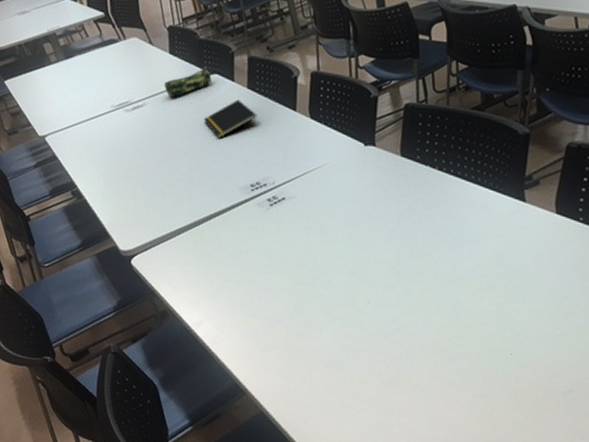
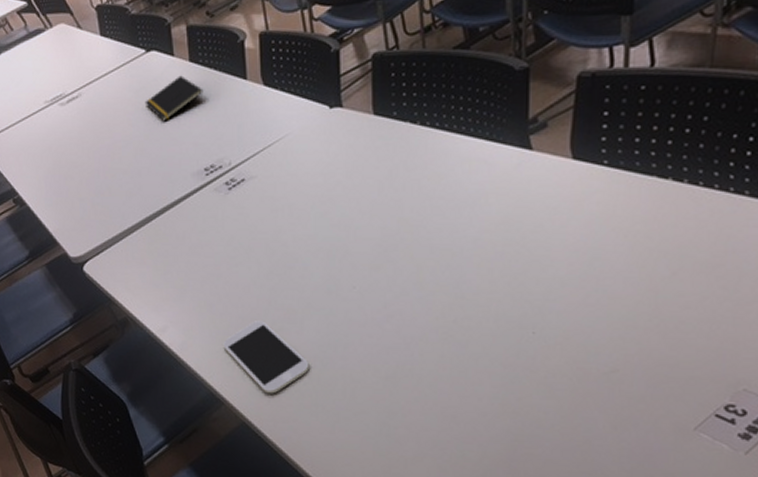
pencil case: present [164,67,212,98] -> none [99,44,149,84]
smartphone: none [251,323,324,389] -> present [223,321,309,394]

